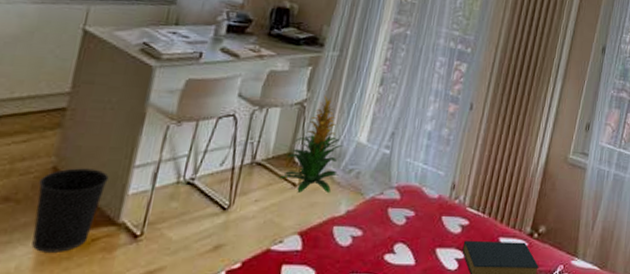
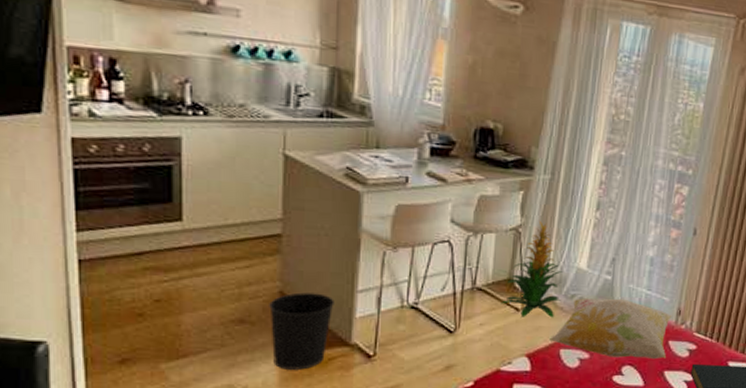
decorative pillow: none [323,172,447,236] -> present [549,298,672,360]

